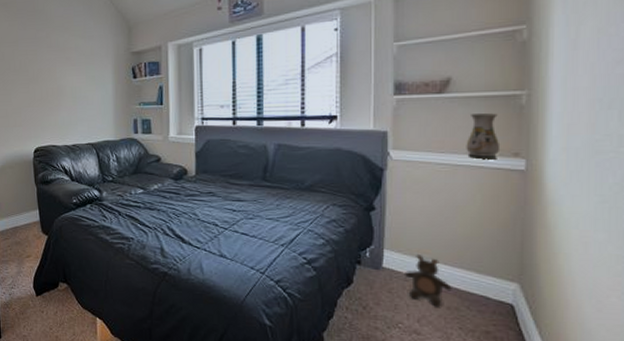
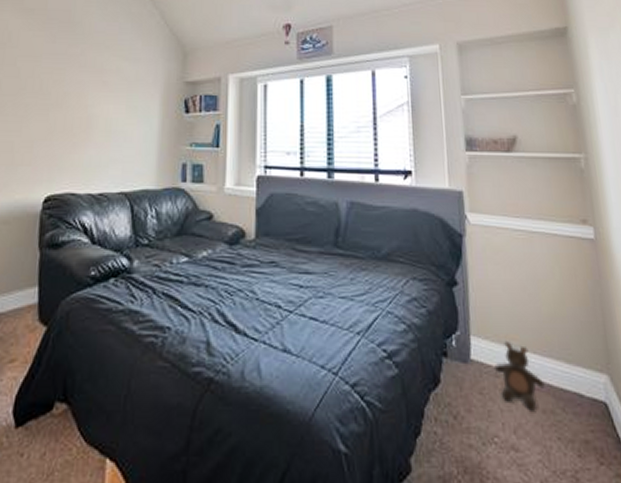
vase: present [466,113,499,160] -> none [538,176,569,227]

